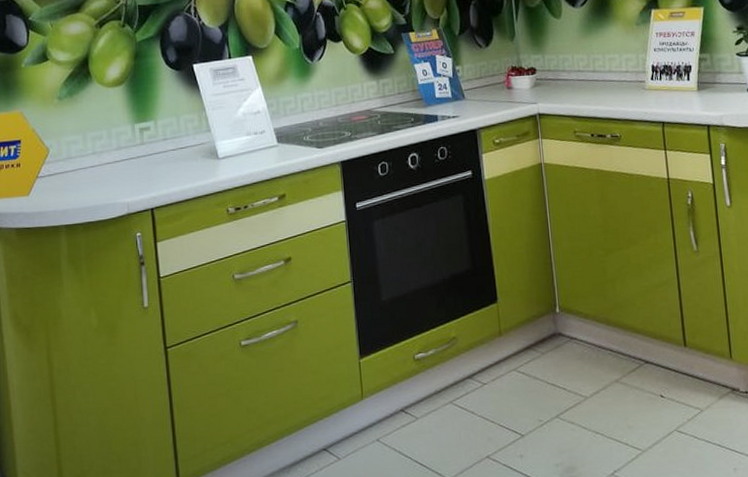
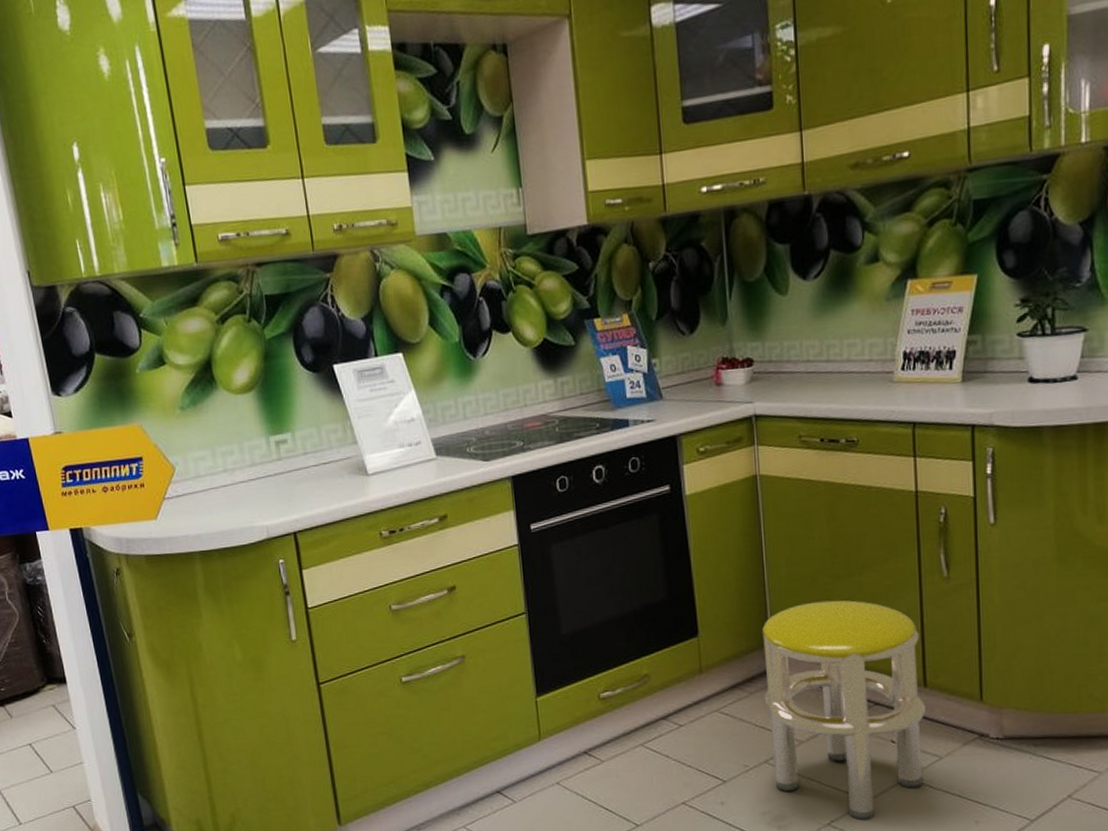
stool: none [550,270,689,470] -> present [762,600,926,821]

